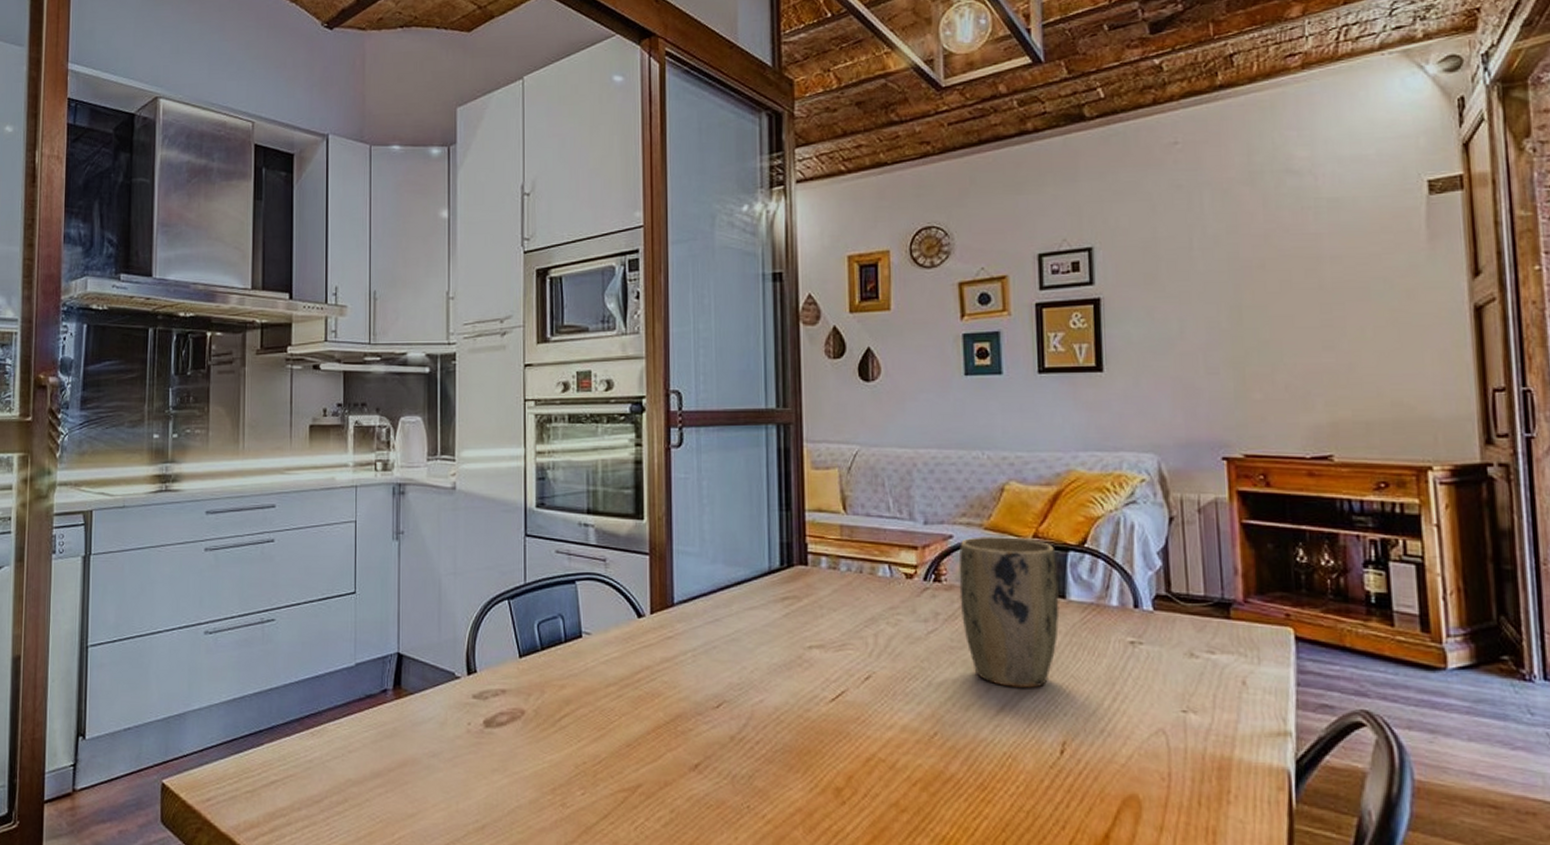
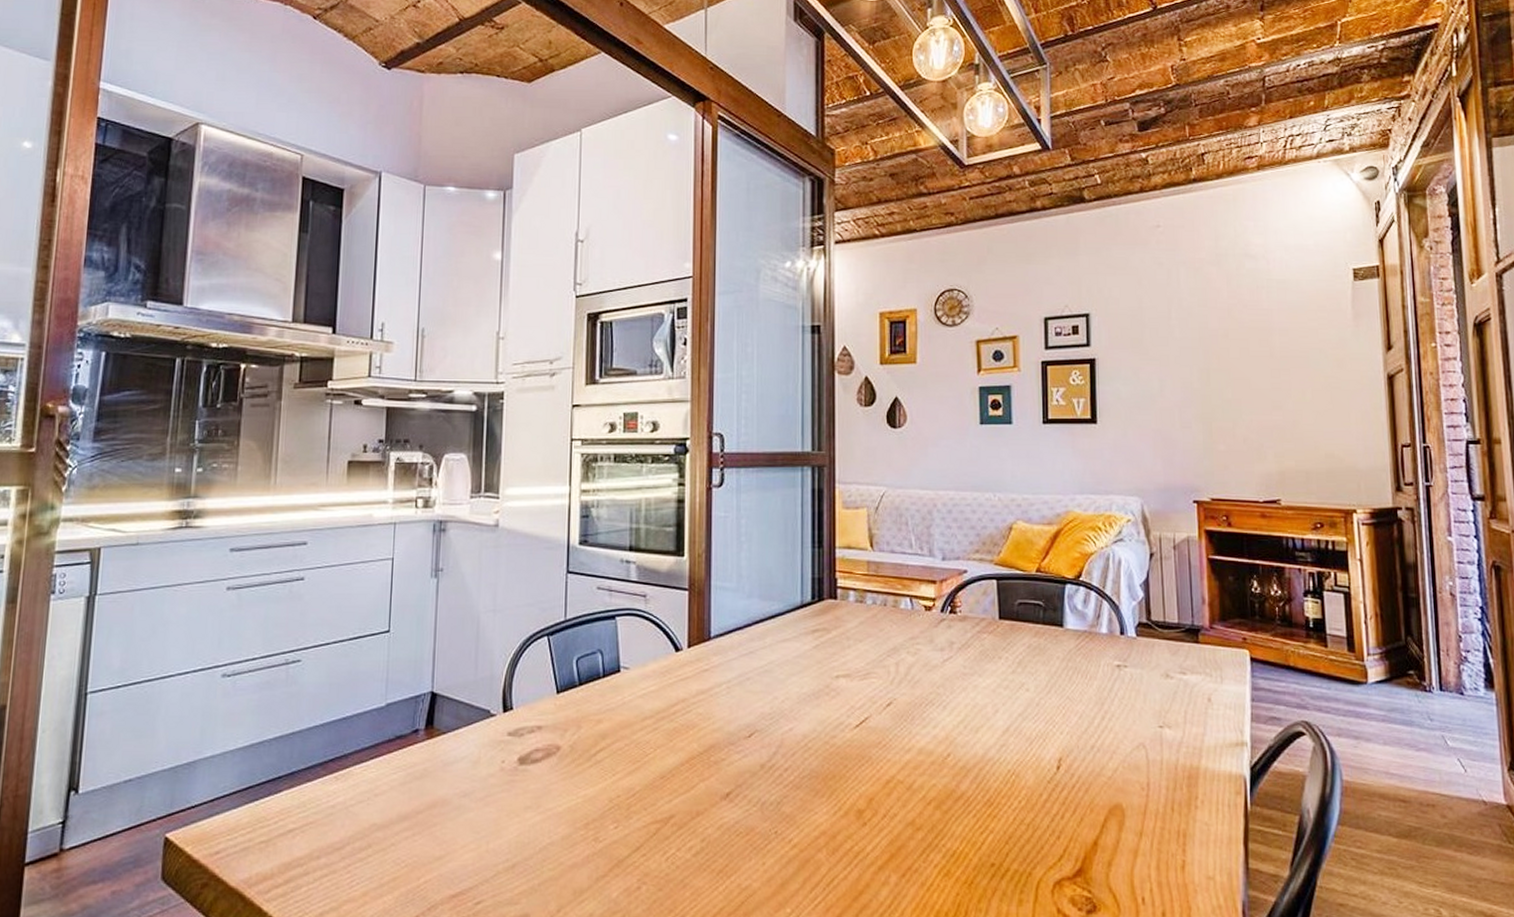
plant pot: present [958,537,1060,688] -> none [972,571,1058,709]

